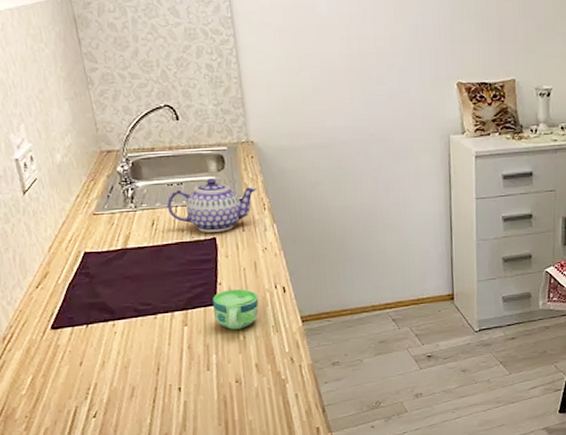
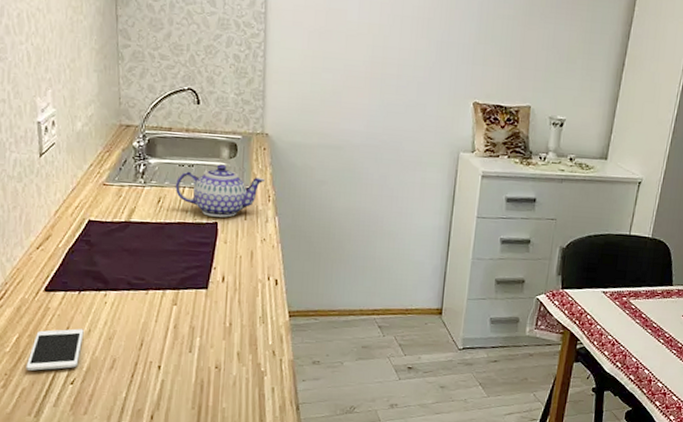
cell phone: none [45,362,99,410] -> present [26,328,84,371]
cup: present [213,288,259,330] -> none [204,275,250,316]

